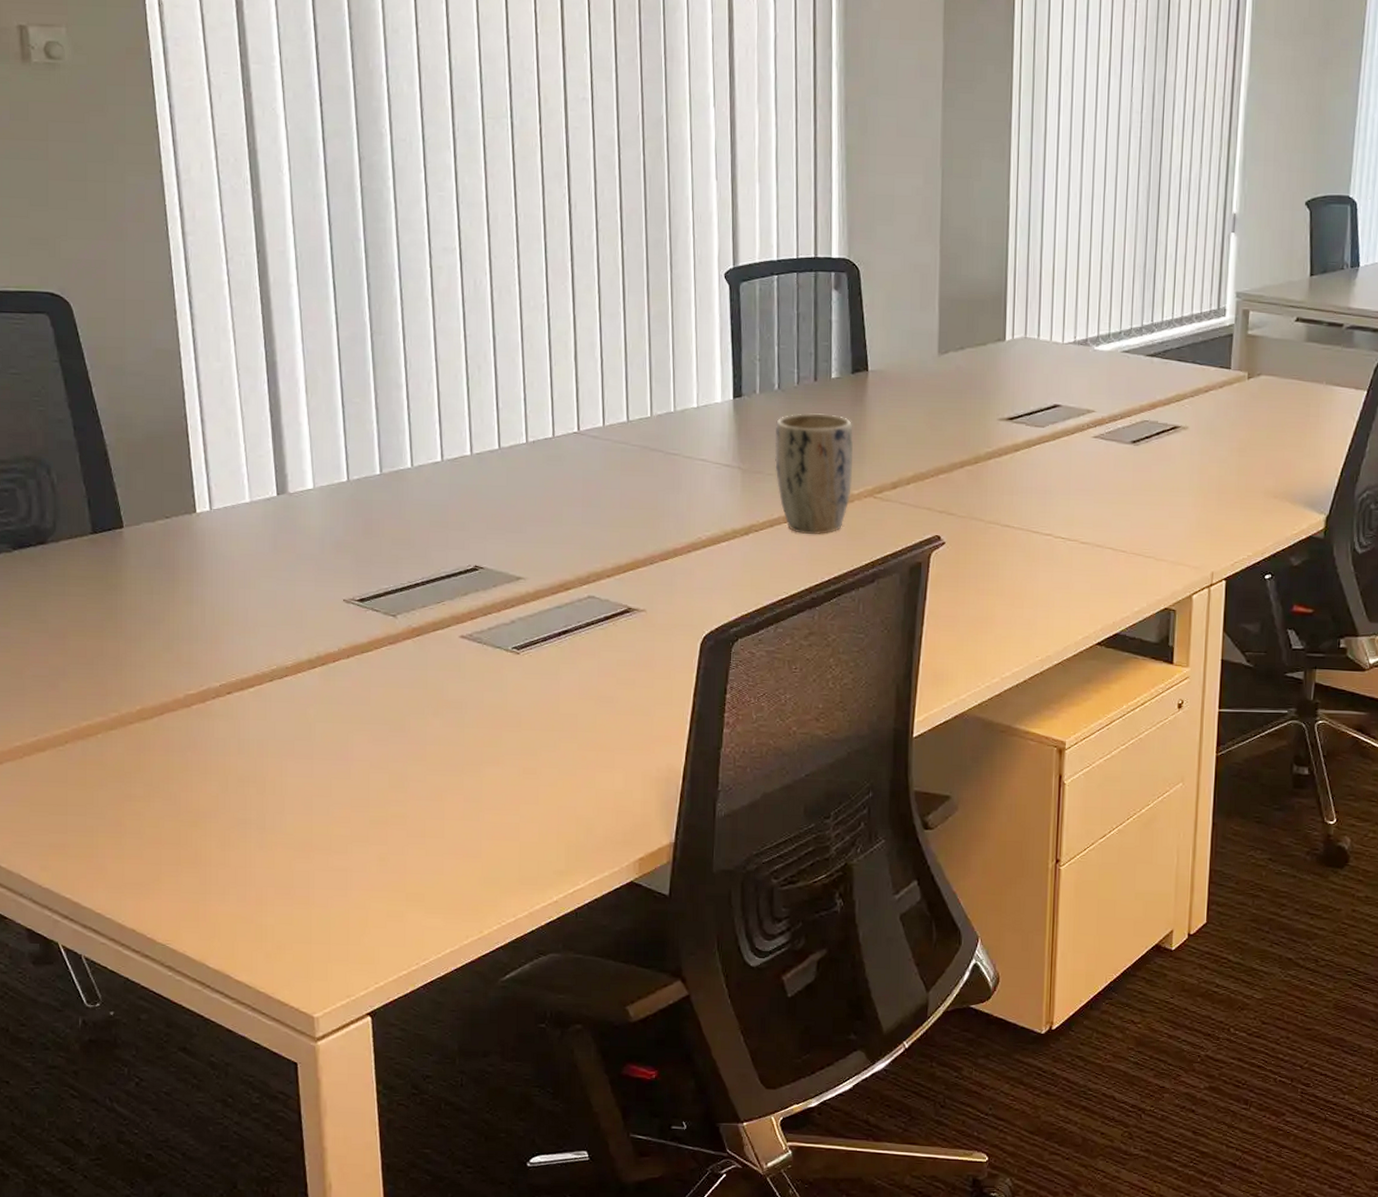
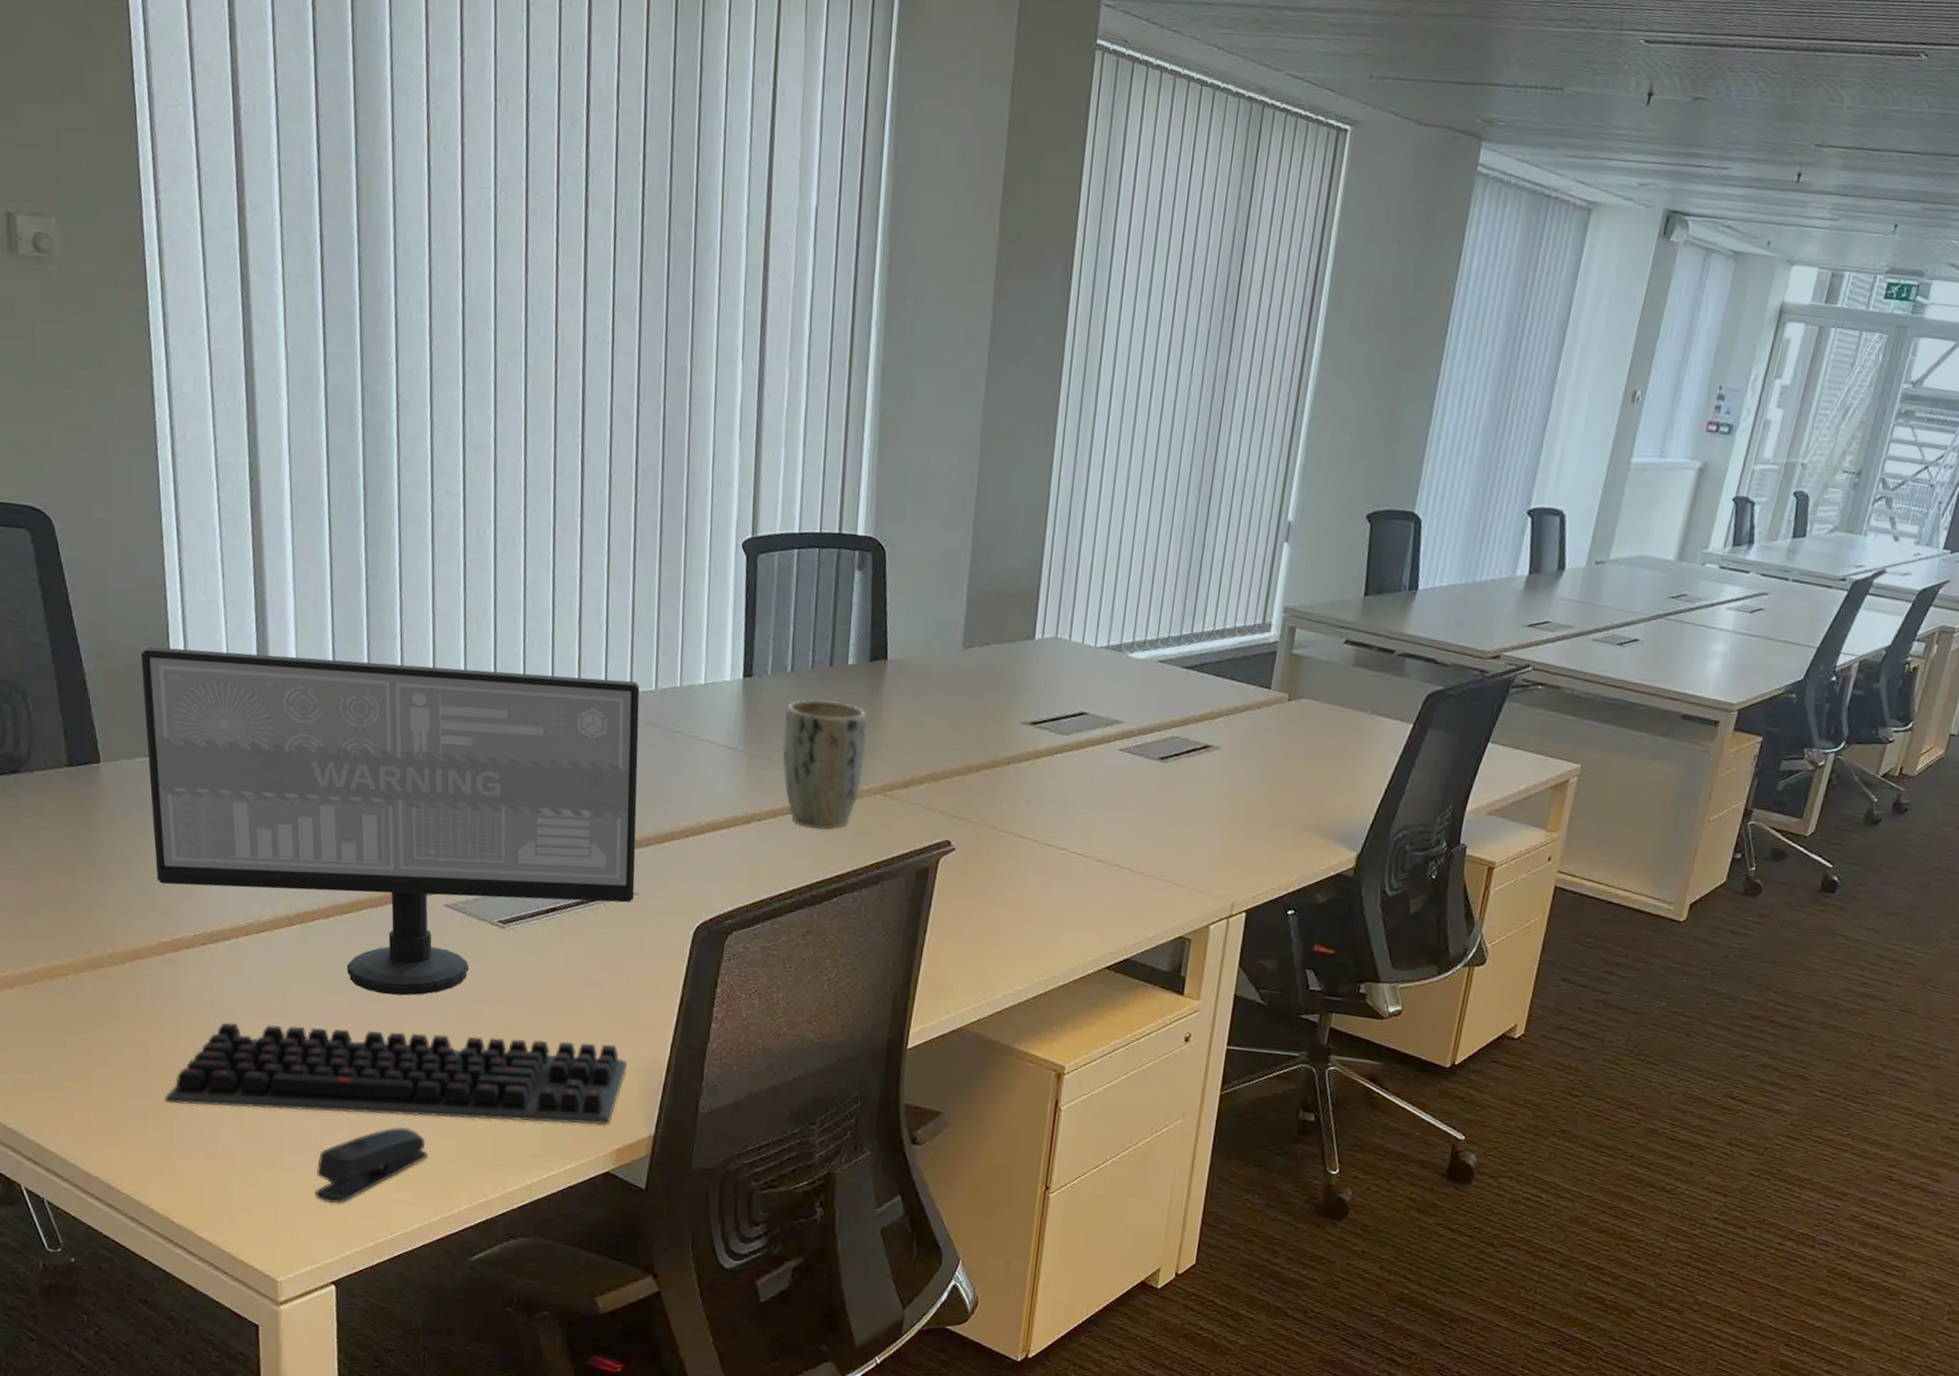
computer monitor: none [159,409,642,727] -> present [140,646,640,996]
computer keyboard: none [196,757,645,851] -> present [164,1022,628,1125]
stapler: none [347,854,455,936] -> present [315,1126,428,1204]

